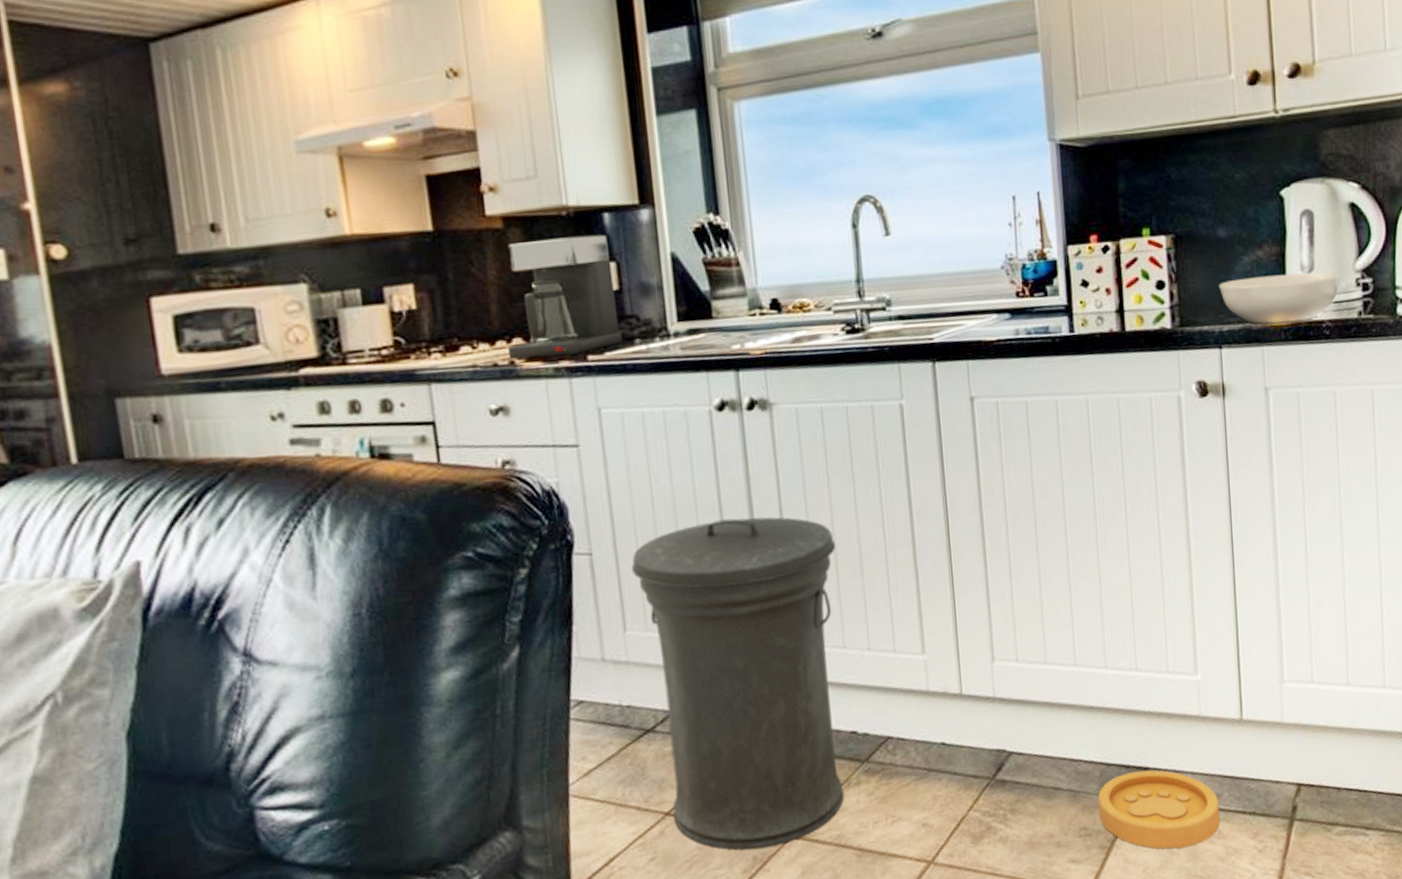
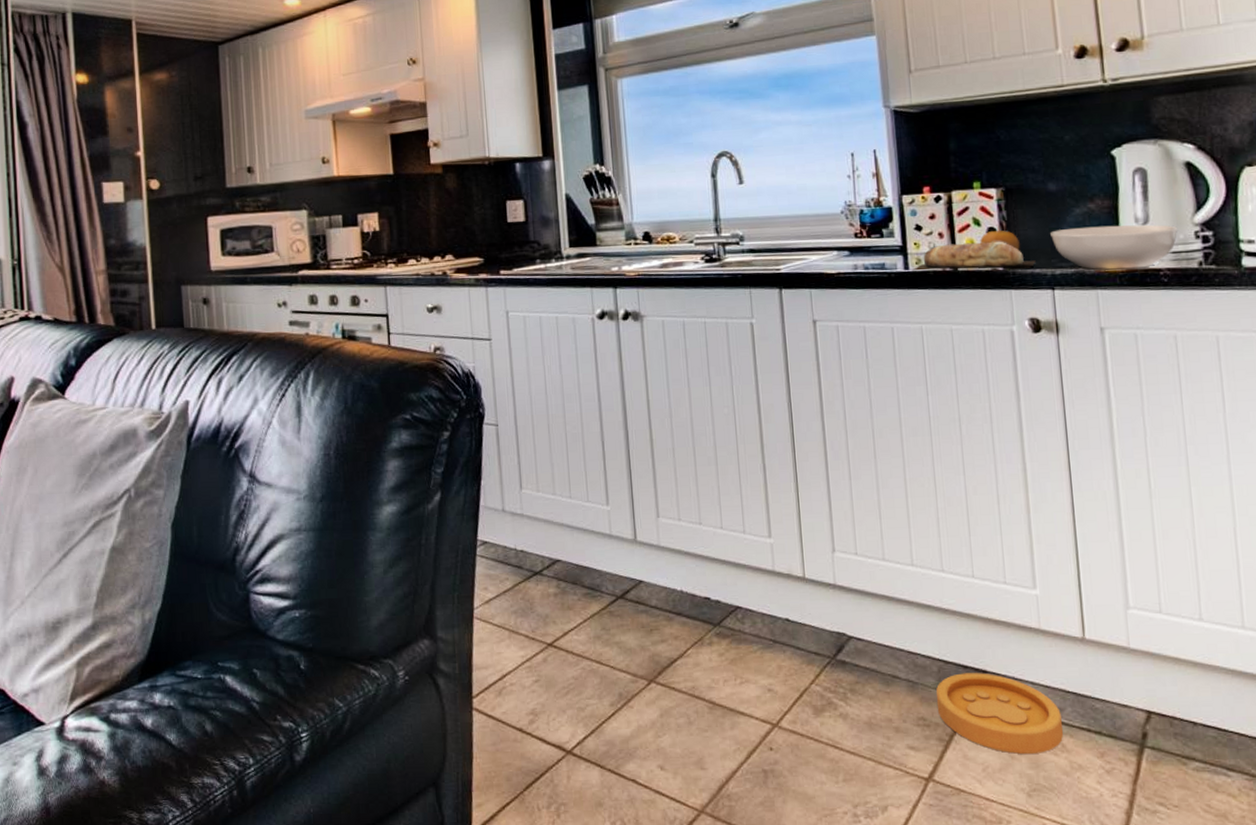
coffee maker: present [507,234,623,360] -> none [442,179,527,272]
trash can: present [631,517,844,850] -> none [527,406,698,687]
bread loaf: none [1078,295,1204,333] -> present [912,241,1036,270]
fruit: none [1148,276,1189,305] -> present [980,223,1020,250]

